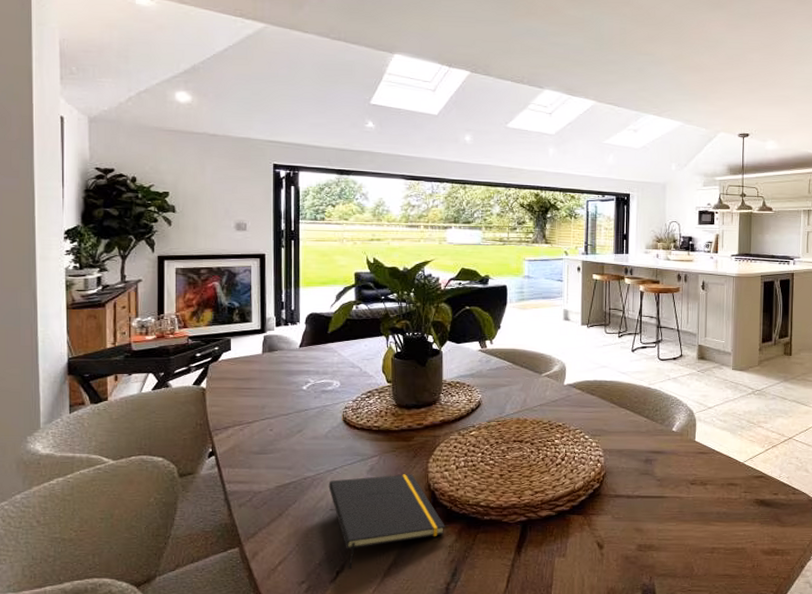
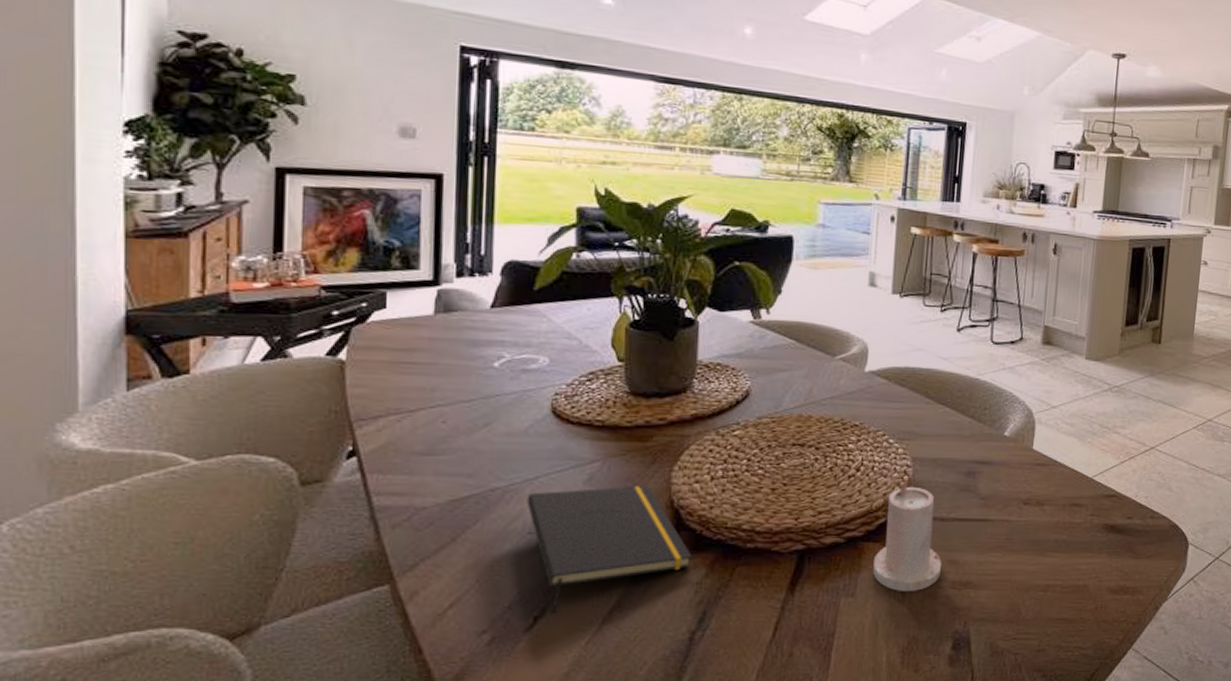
candle: none [578,468,631,554] -> present [873,482,942,592]

